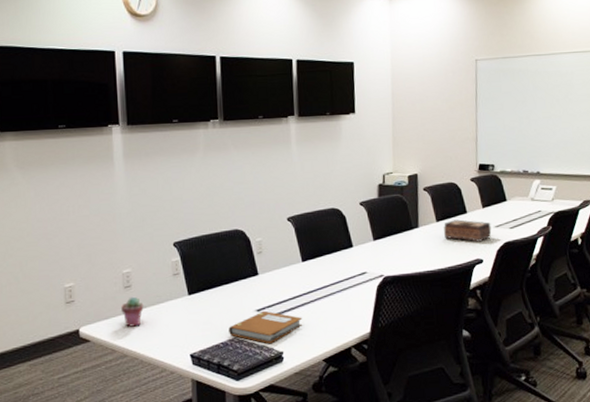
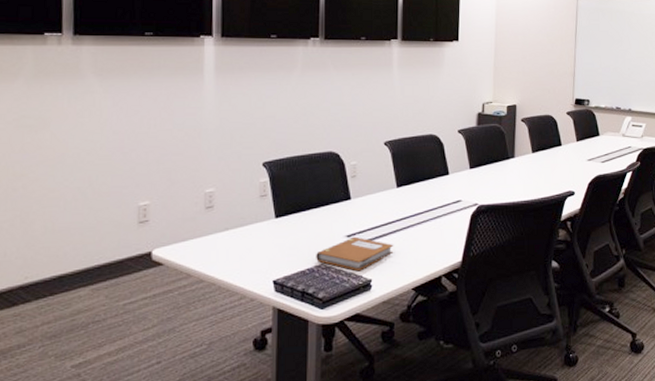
potted succulent: present [121,296,144,327] -> none [201,218,226,250]
tissue box: present [444,219,492,242] -> none [539,151,584,175]

